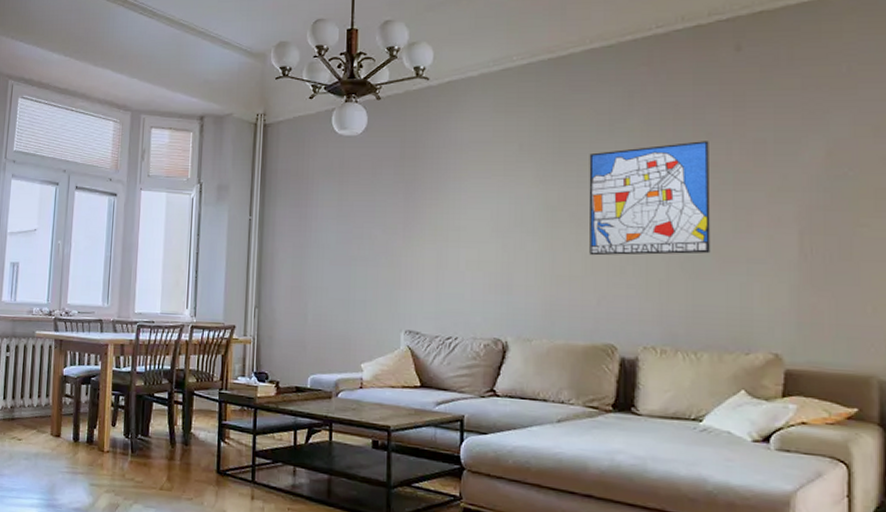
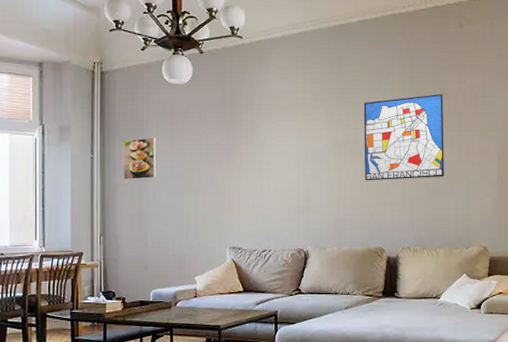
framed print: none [282,197,323,246] -> present [122,137,157,181]

